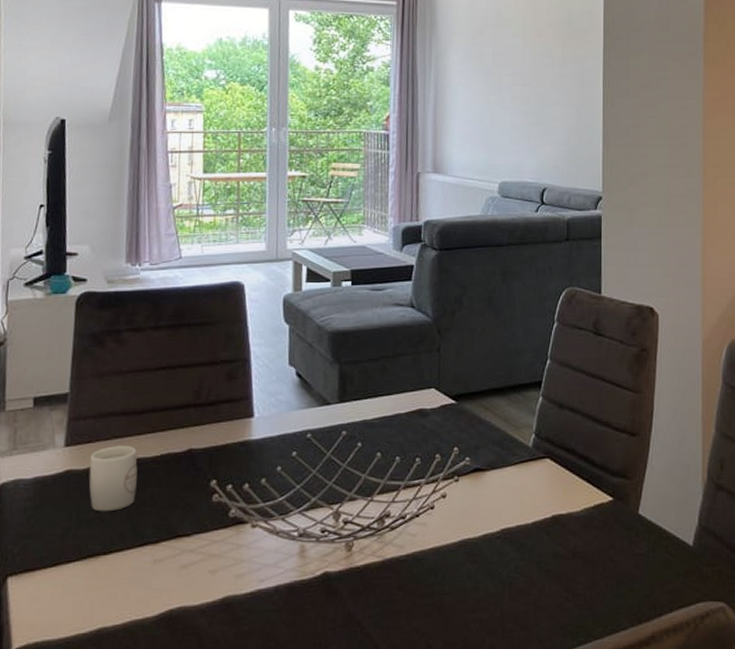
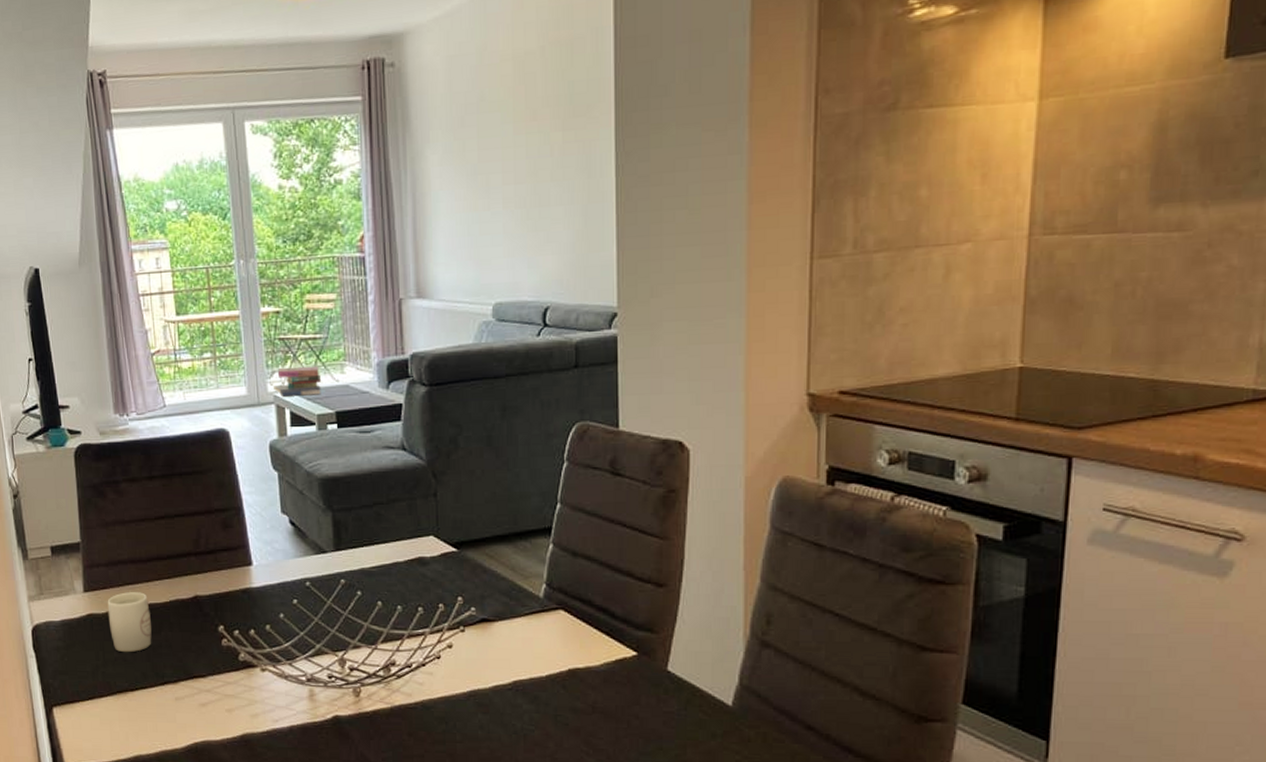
books: none [293,227,340,254] -> present [274,366,322,397]

